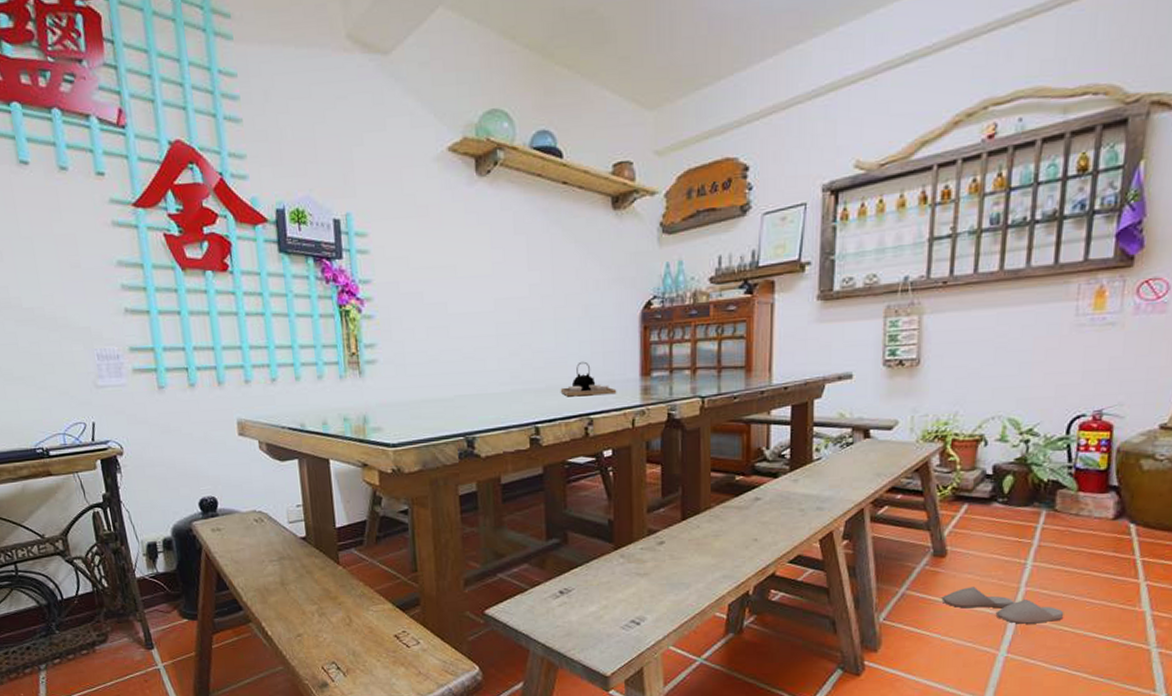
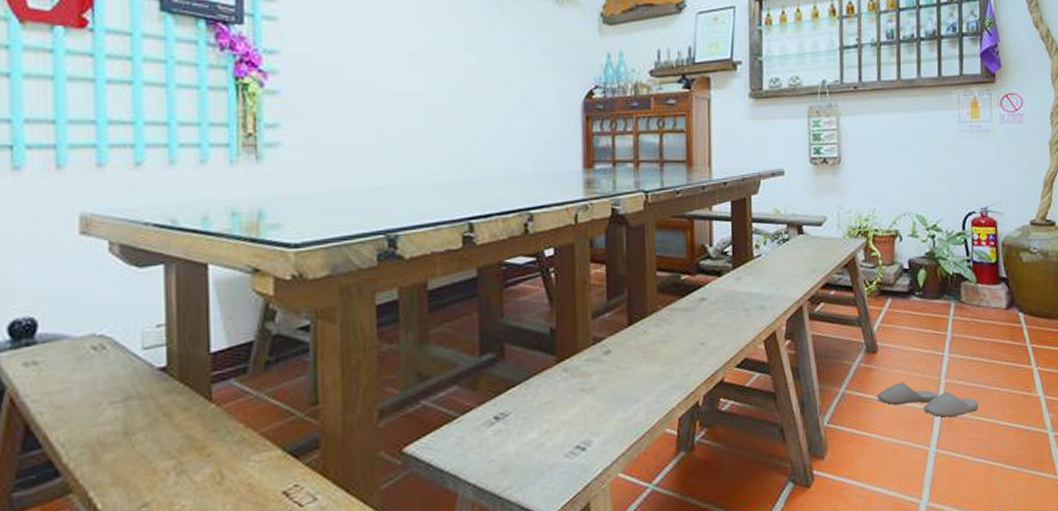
tea set: present [560,361,617,397] -> none [497,151,559,190]

